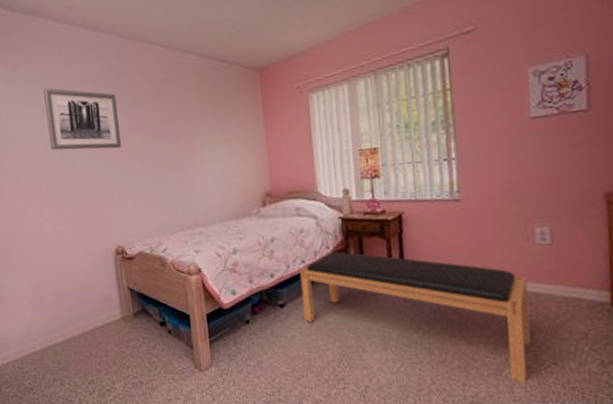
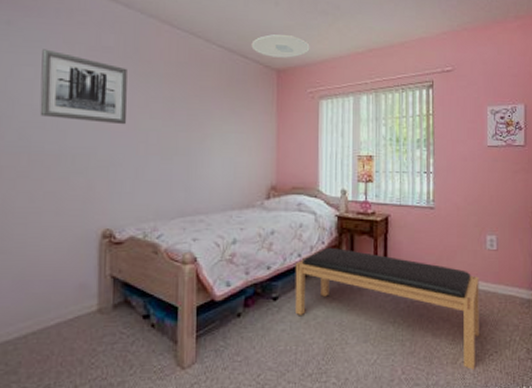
ceiling light: none [228,27,293,57] -> present [251,34,310,58]

